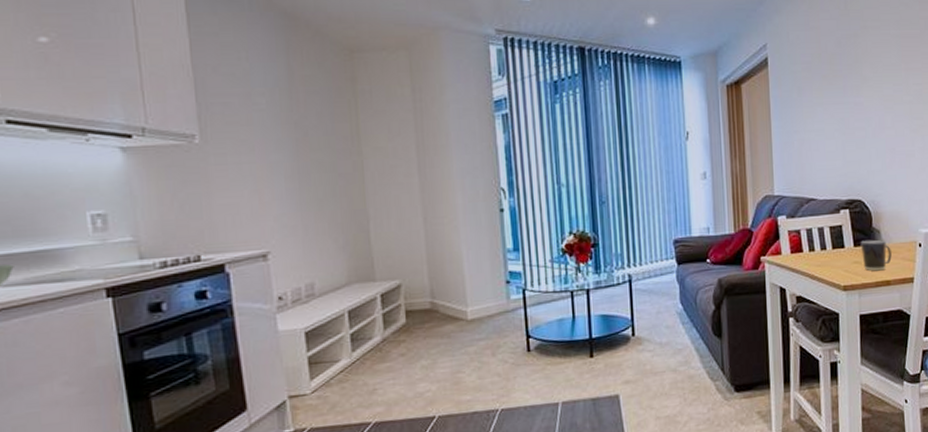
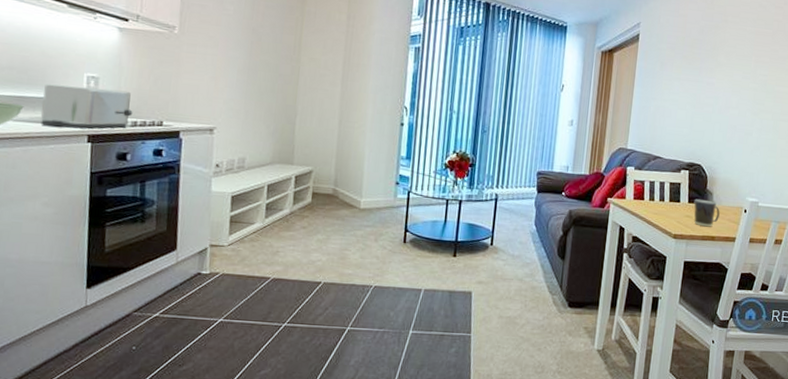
toaster: none [35,225,159,286] -> present [40,84,133,129]

